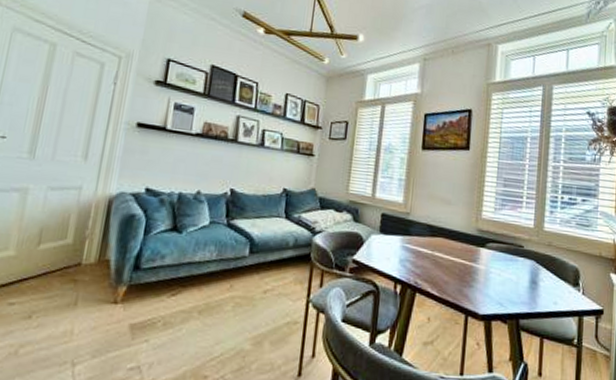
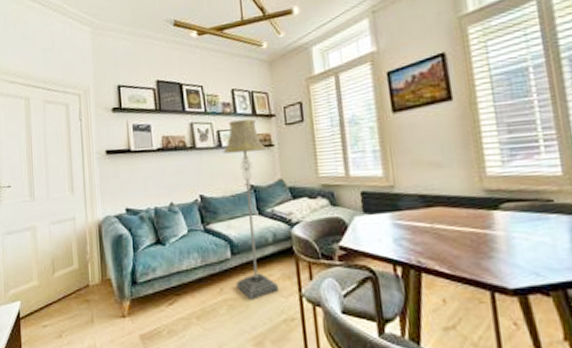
floor lamp: none [247,123,306,300] -> present [223,119,280,300]

